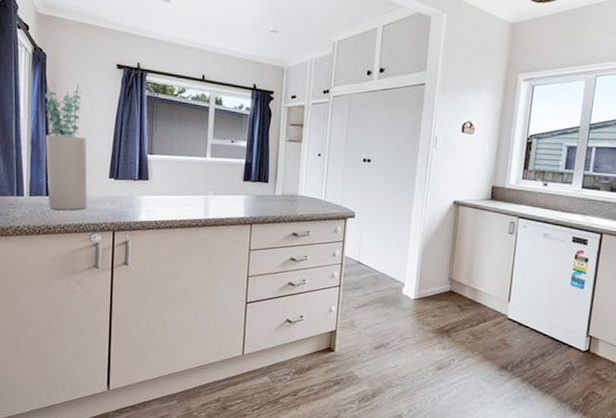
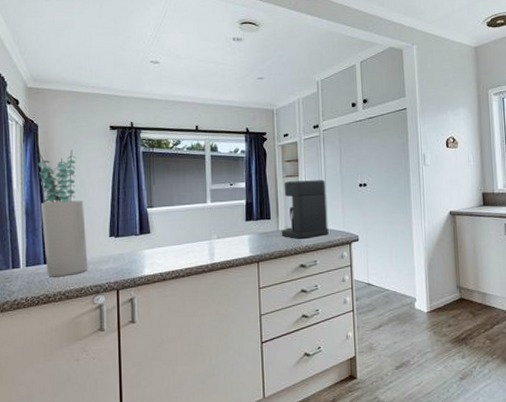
coffee maker: none [277,146,328,208] -> present [281,180,329,240]

